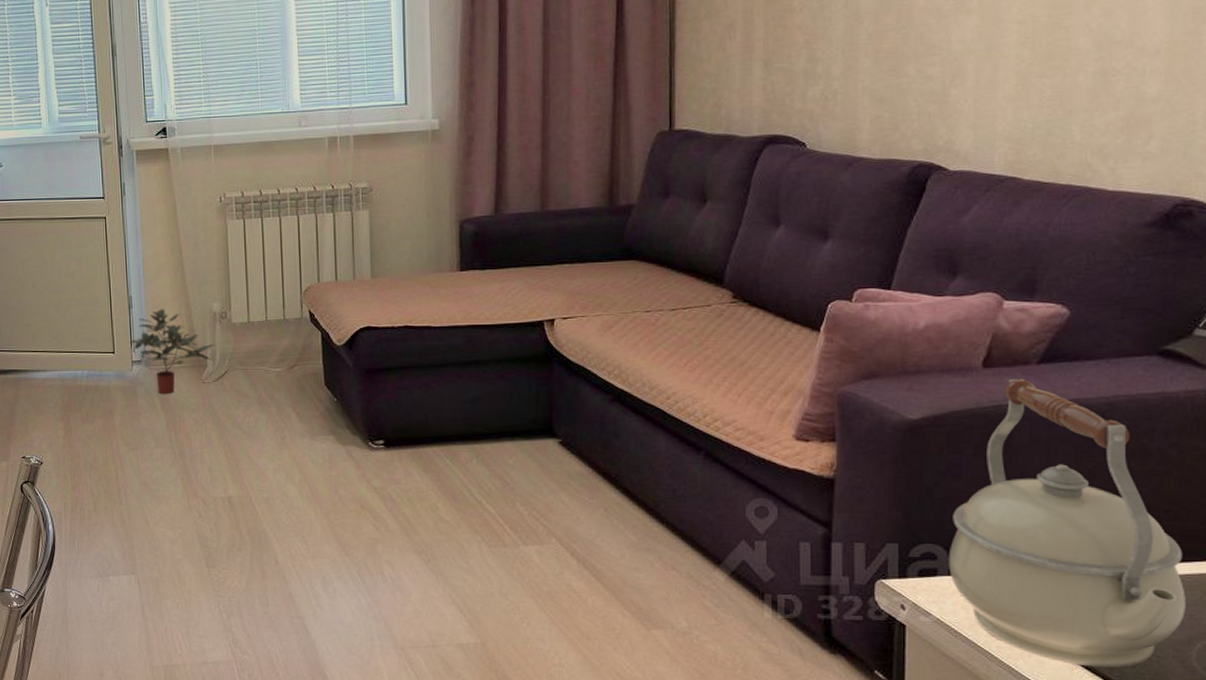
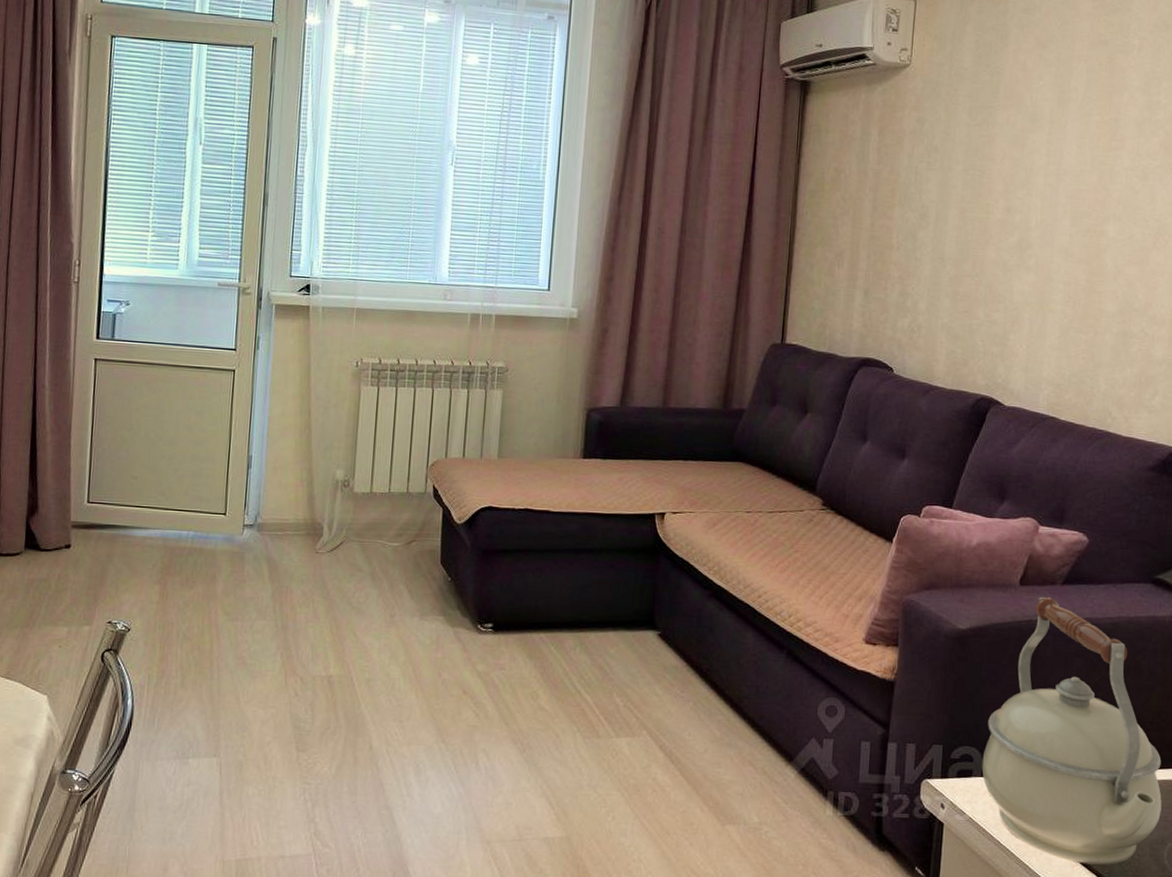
potted plant: present [129,308,216,395] -> none [243,471,334,563]

